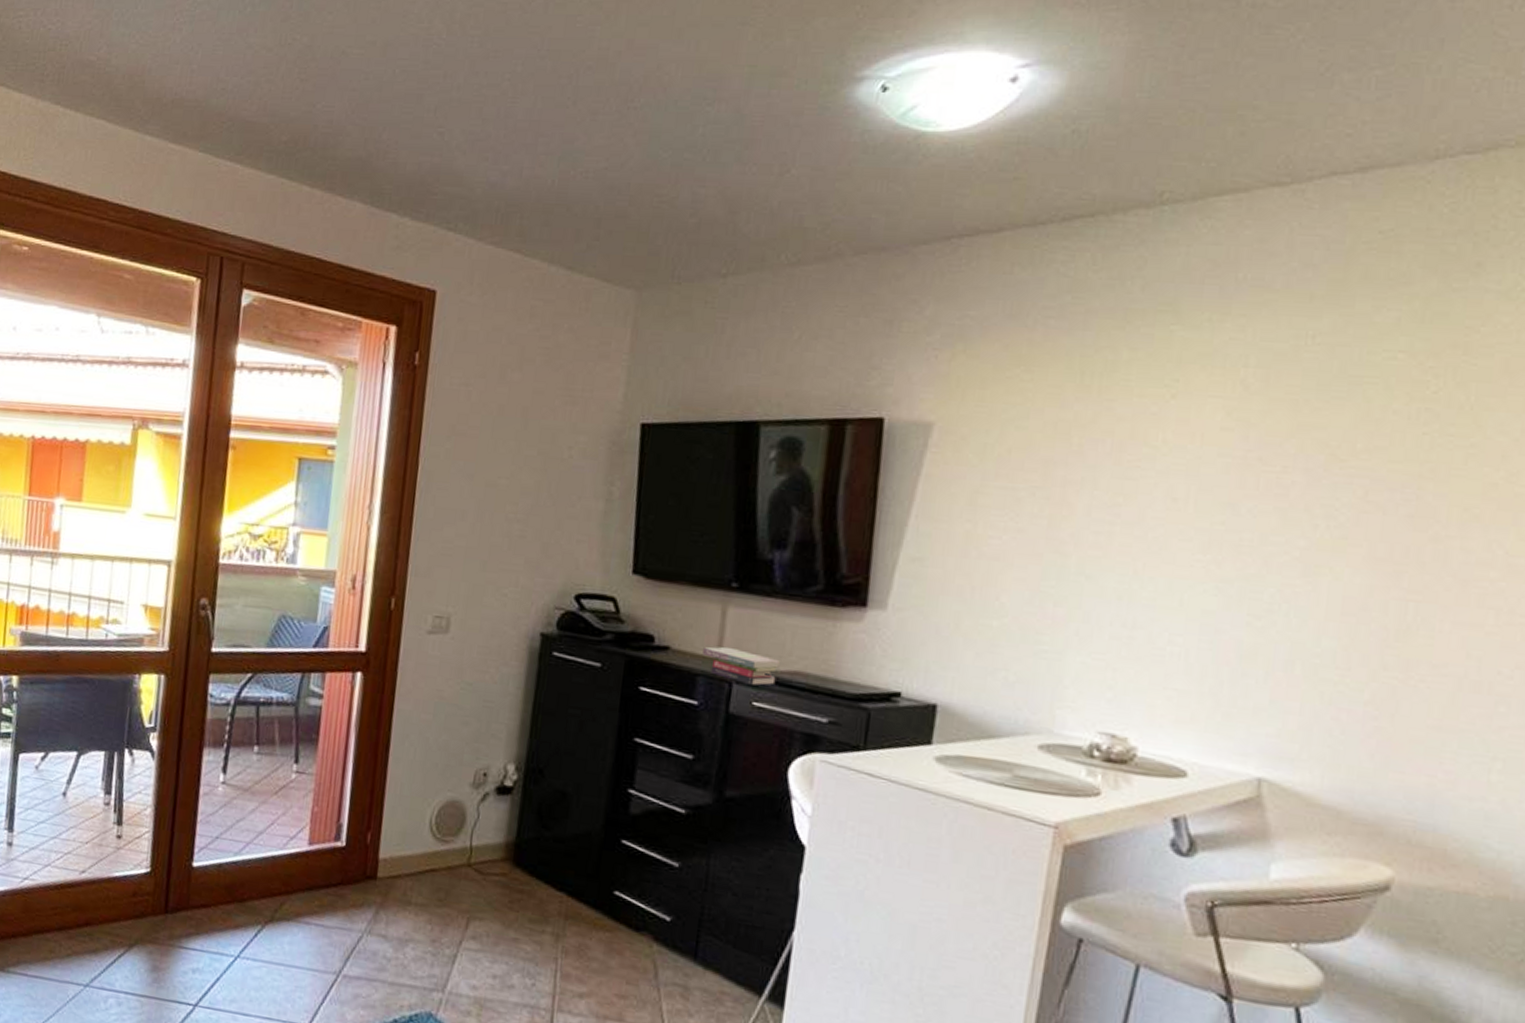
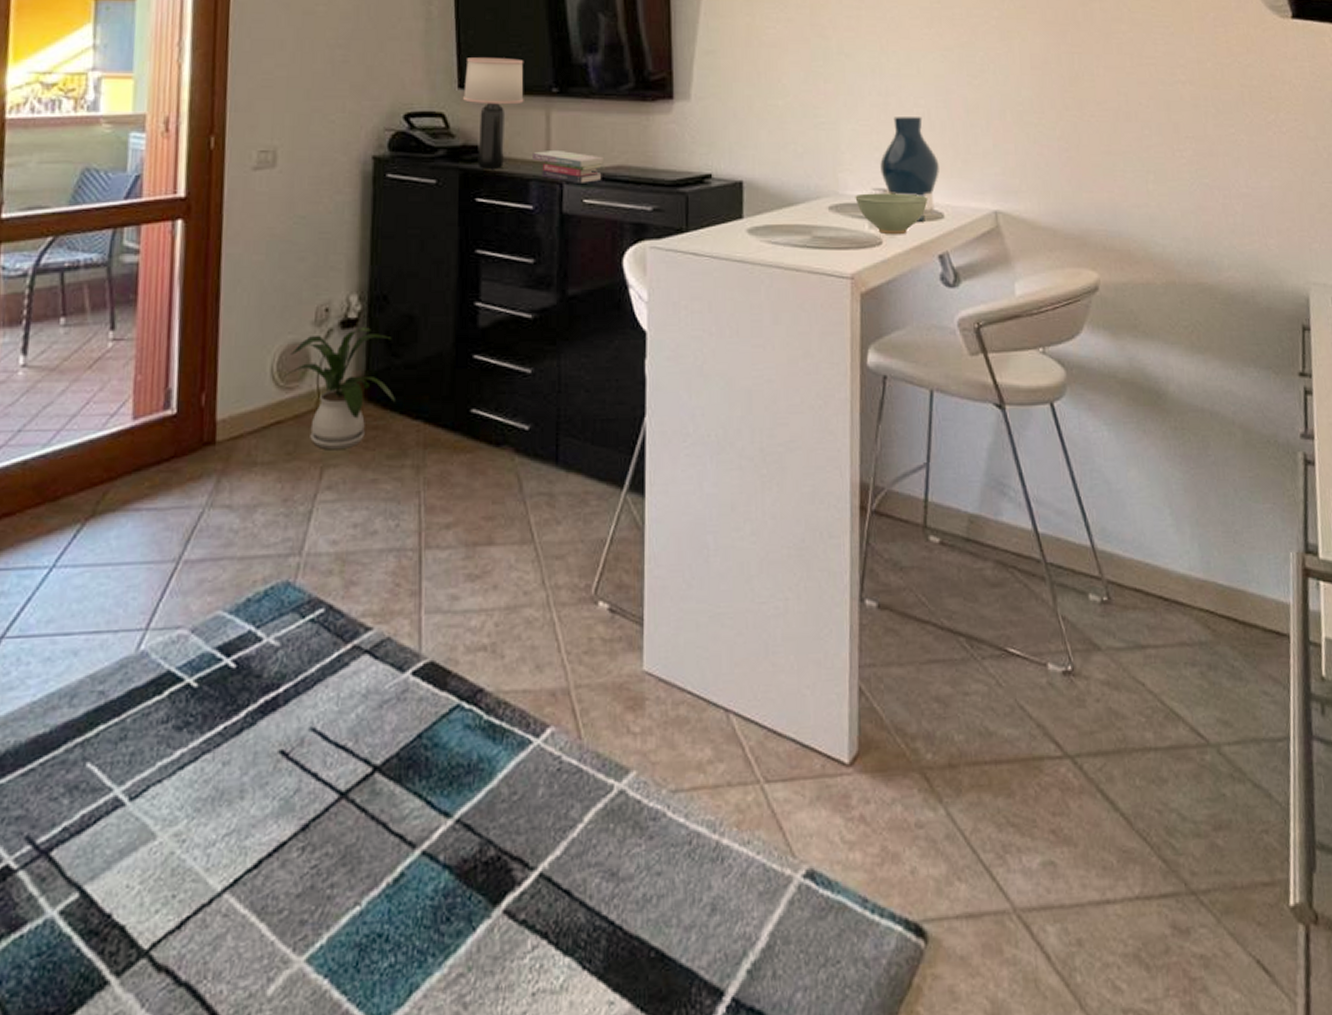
house plant: none [440,795,544,906] -> present [283,327,395,450]
table lamp: none [637,543,705,660] -> present [463,58,524,169]
bowl: none [1073,735,1171,789] -> present [855,193,930,235]
vase: none [1111,653,1191,777] -> present [880,117,939,222]

